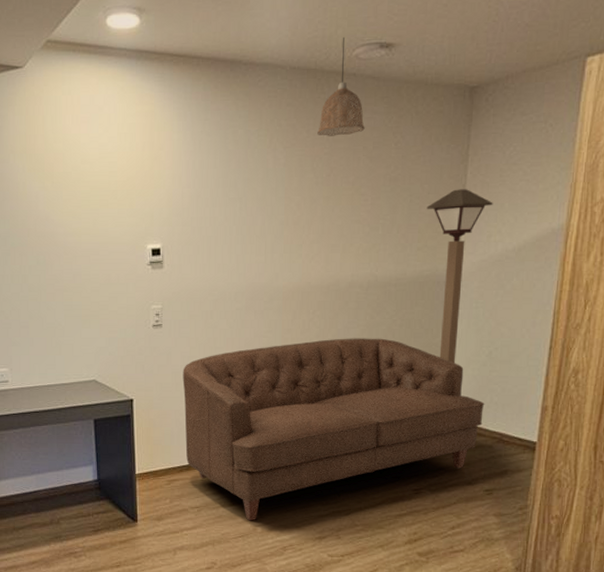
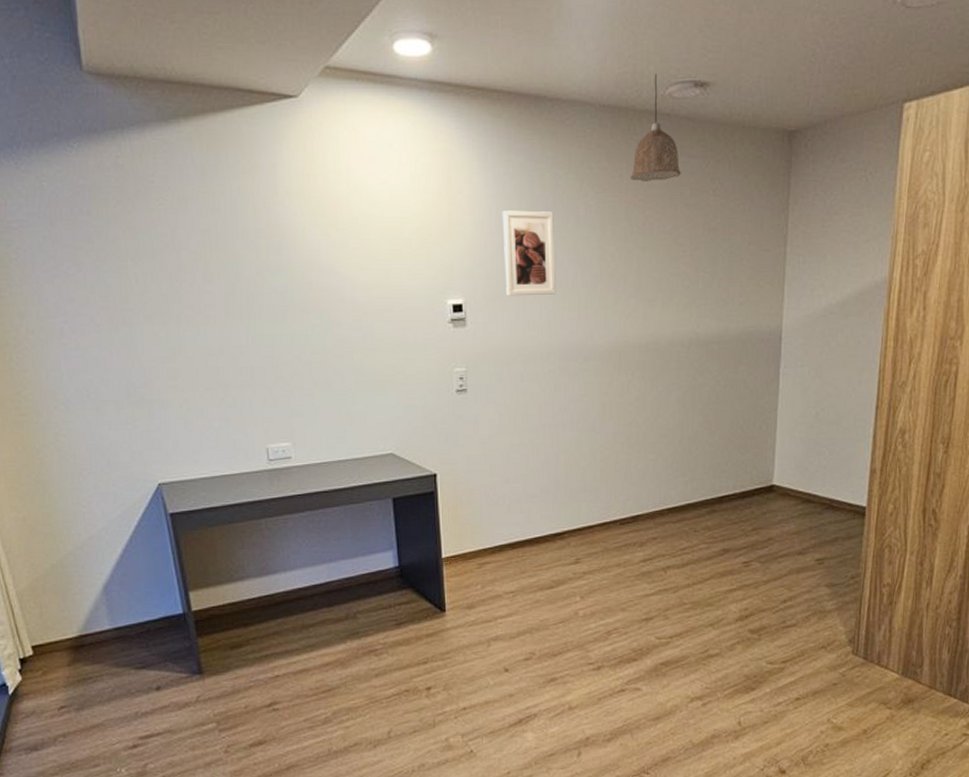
sofa: present [182,338,485,521] -> none [491,400,813,605]
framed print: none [198,164,245,242] -> present [502,210,556,296]
floor lamp: present [426,189,493,364] -> none [748,240,815,426]

